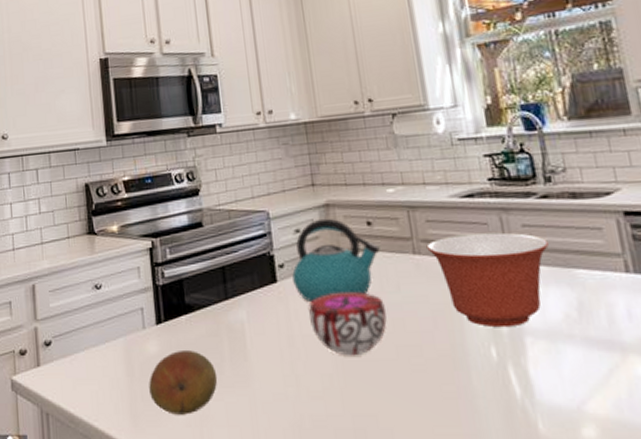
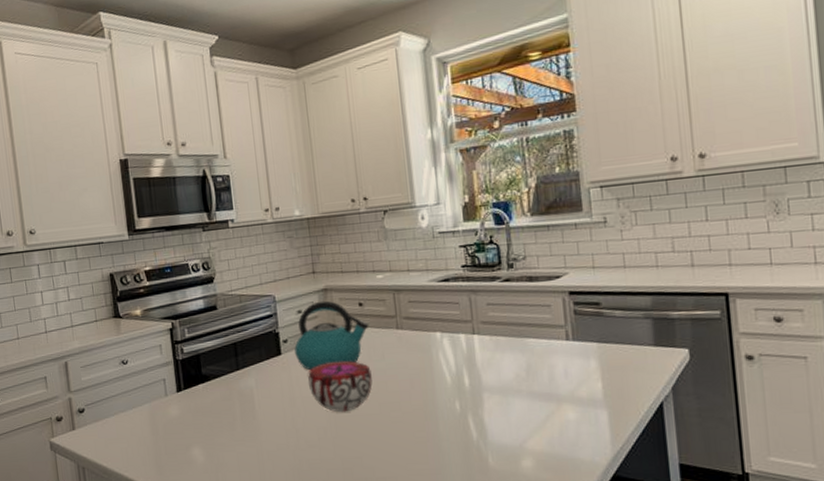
fruit: present [149,350,218,415] -> none [171,412,231,464]
mixing bowl: present [426,232,549,328] -> none [408,310,507,386]

